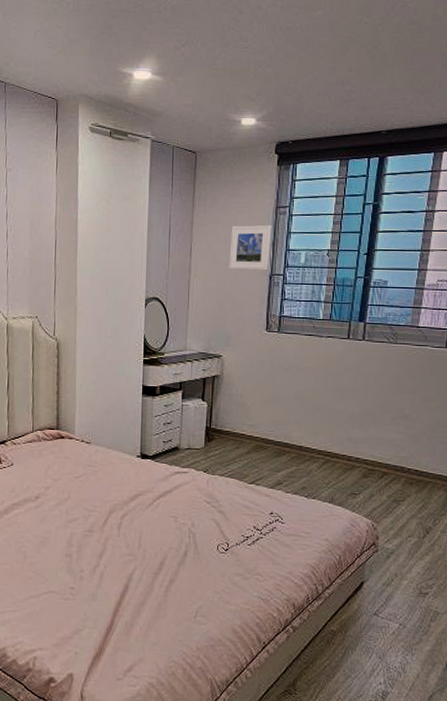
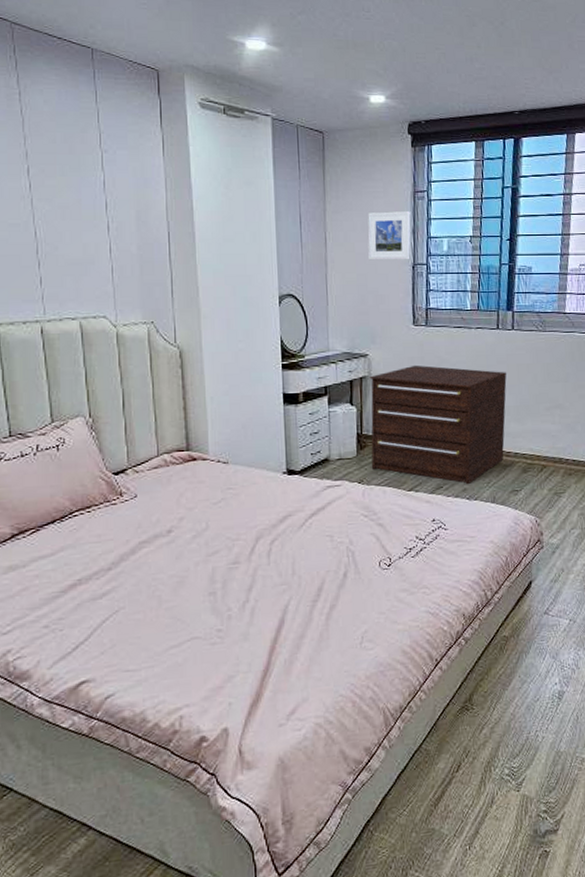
dresser: none [216,368,355,484] -> present [369,365,507,485]

